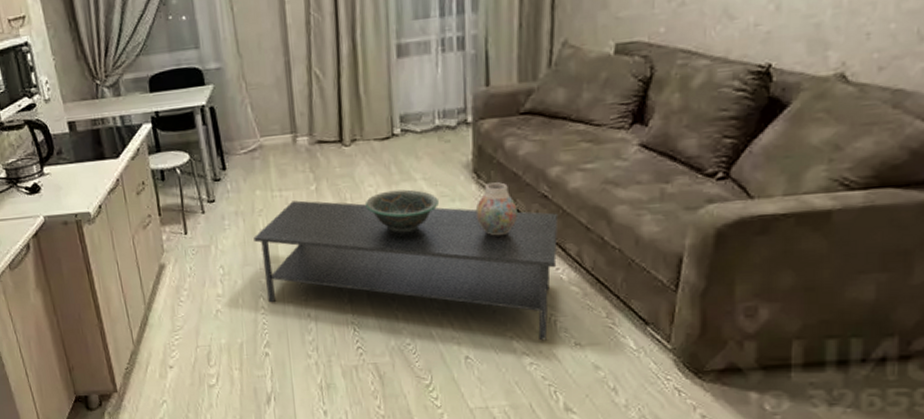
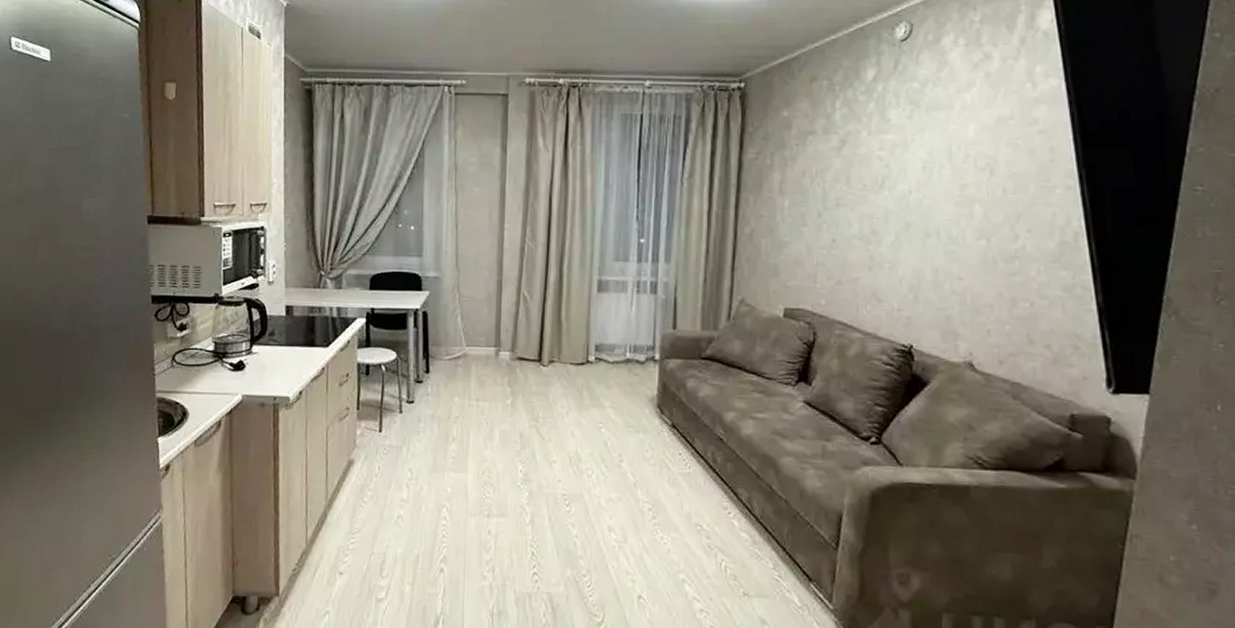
coffee table: present [253,200,559,341] -> none [446,412,732,587]
decorative bowl: present [366,189,439,233] -> none [557,414,624,458]
vase: present [475,182,517,236] -> none [657,419,695,473]

